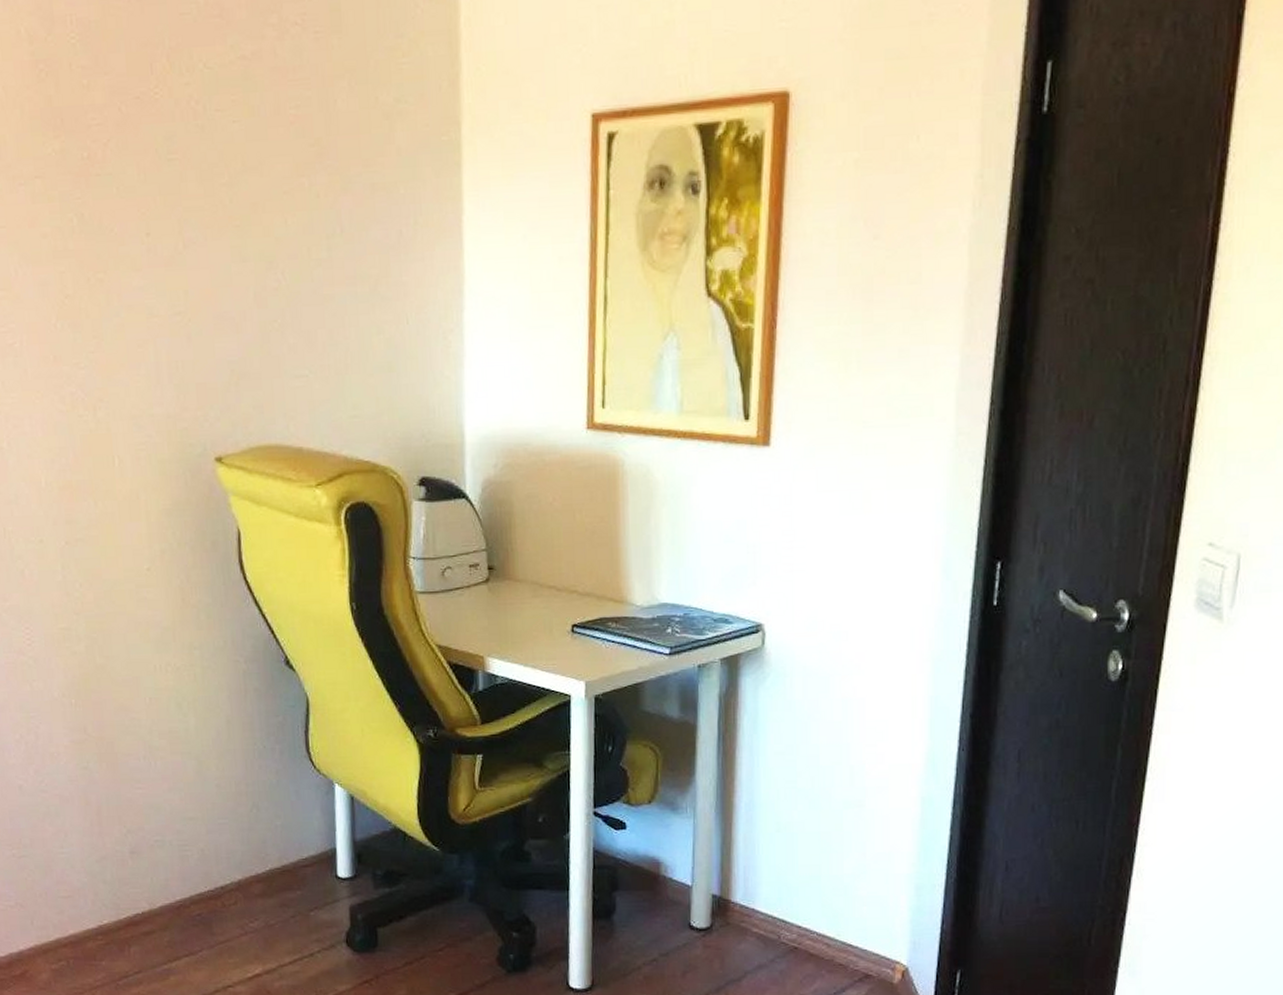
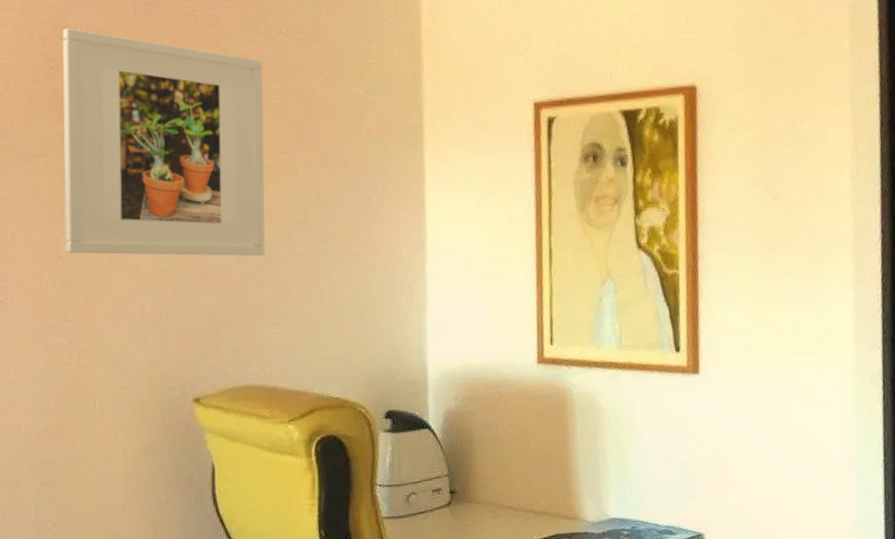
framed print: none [50,19,286,299] -> present [62,27,265,257]

